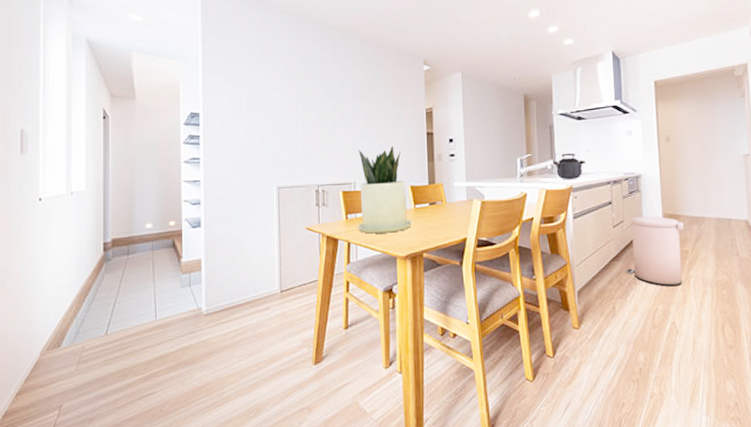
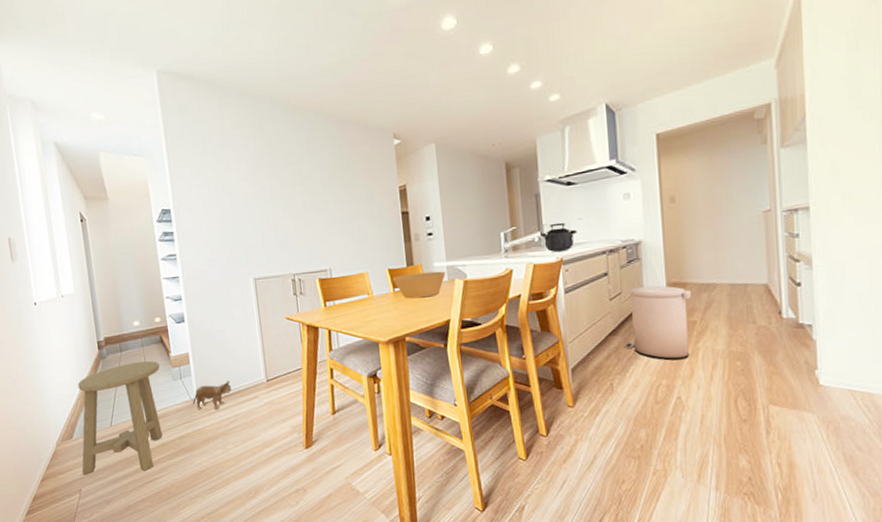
stool: none [66,265,168,389] -> present [78,360,163,475]
cat: none [199,290,242,321] -> present [192,381,231,411]
planter: present [357,145,412,234] -> none [332,228,392,320]
bowl: none [415,191,465,216] -> present [393,271,446,299]

